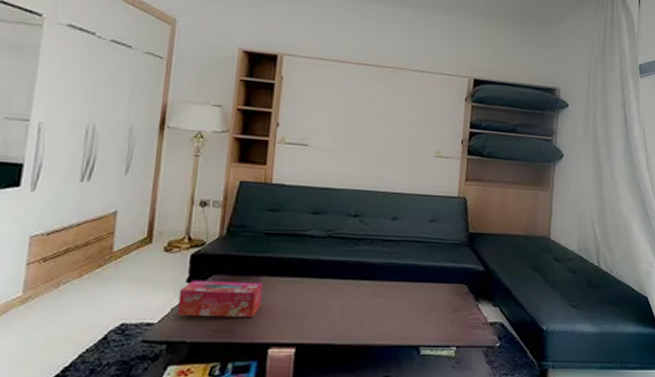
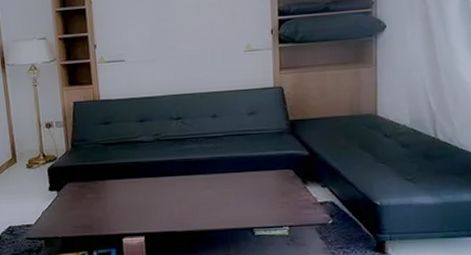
tissue box: present [177,279,263,317] -> none [45,185,110,218]

